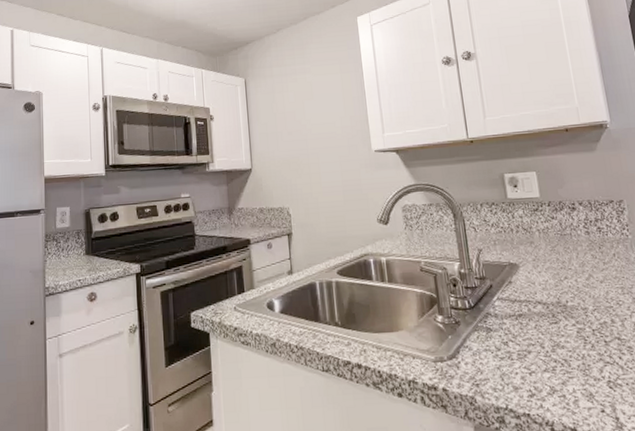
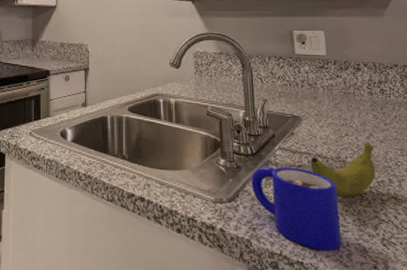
mug: none [471,317,568,400] -> present [251,166,342,251]
banana: none [531,284,598,344] -> present [311,143,376,198]

